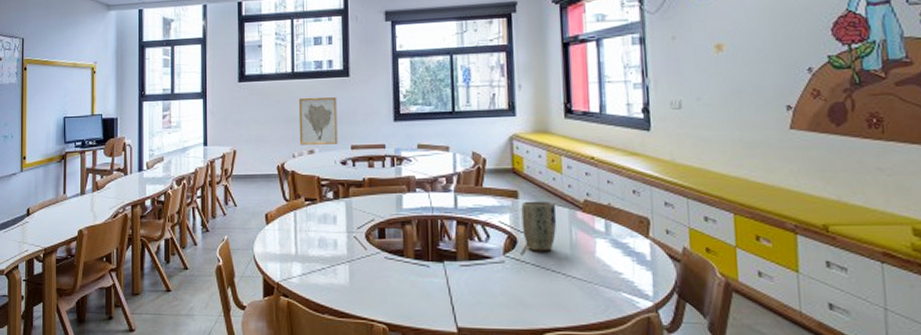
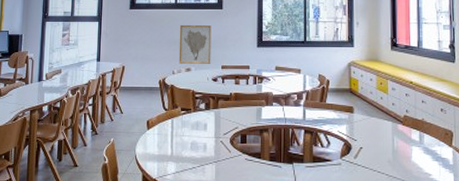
plant pot: present [521,201,557,252] -> none [355,115,383,156]

